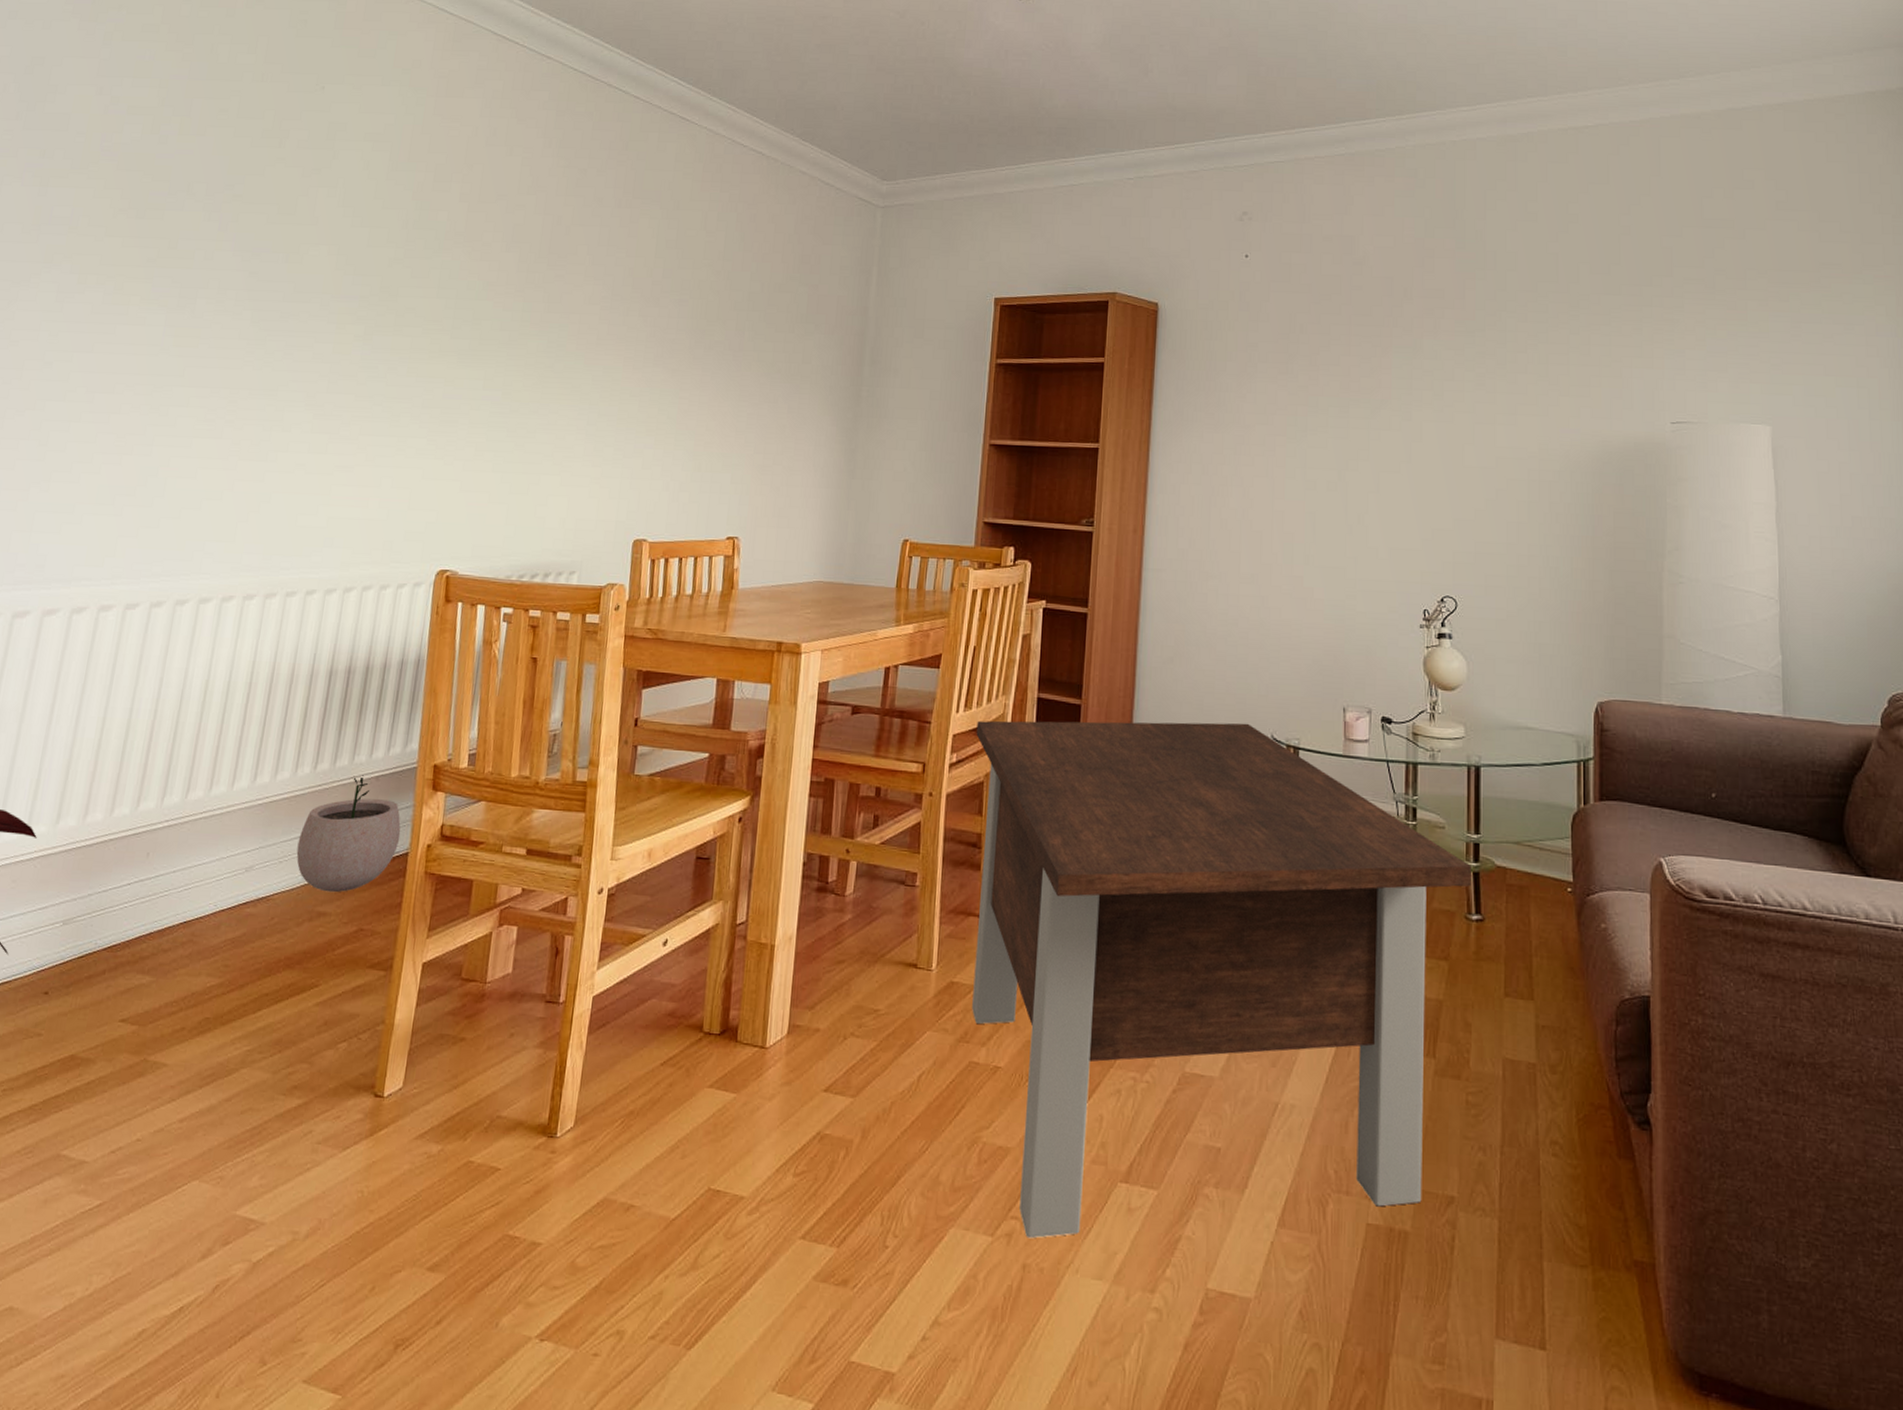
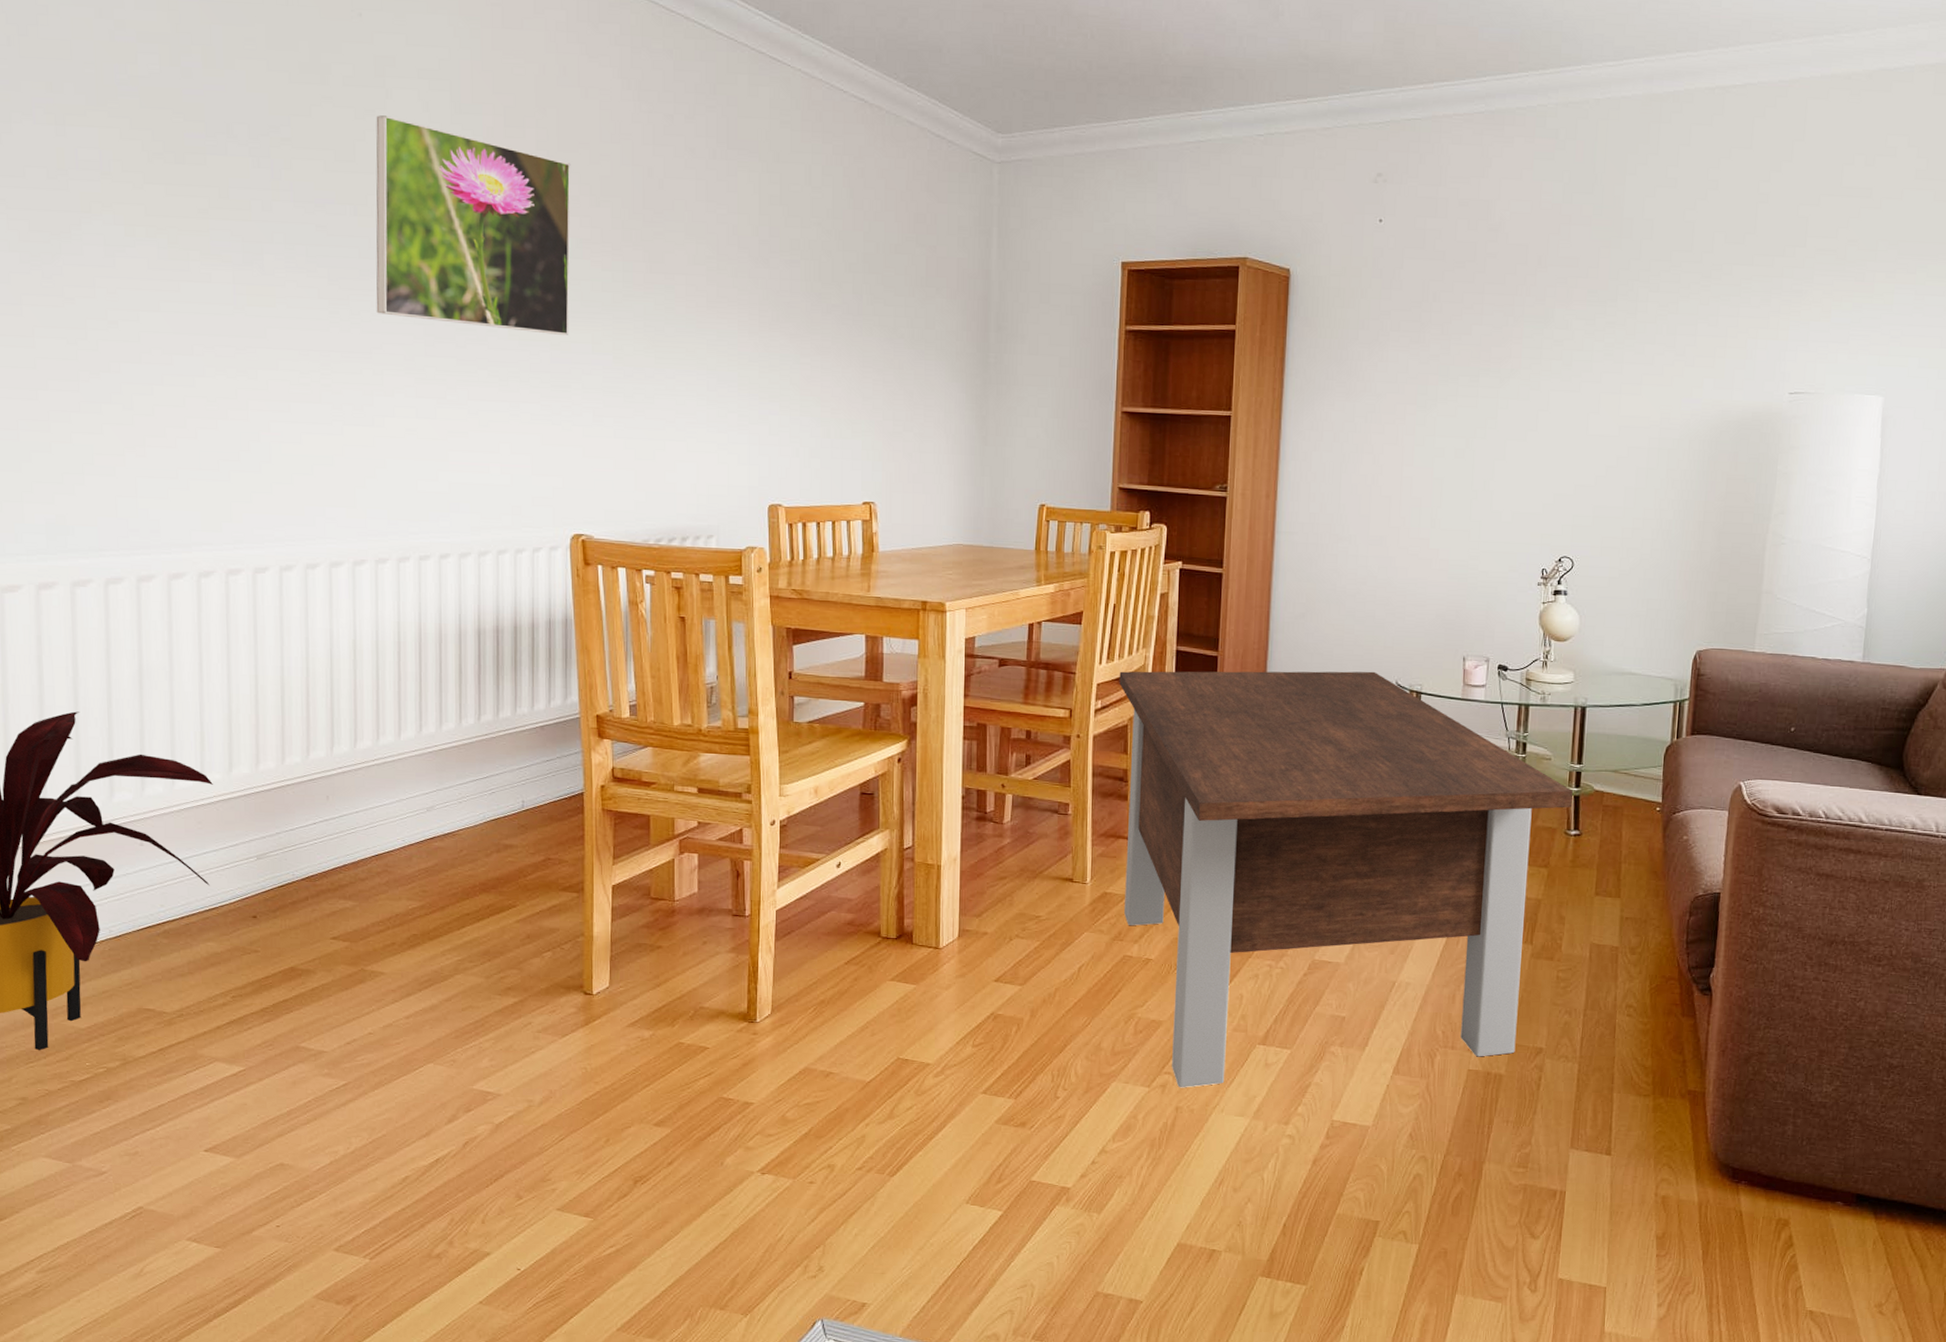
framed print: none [289,173,488,372] -> present [376,115,571,335]
plant pot: present [296,775,401,893] -> none [474,725,573,828]

